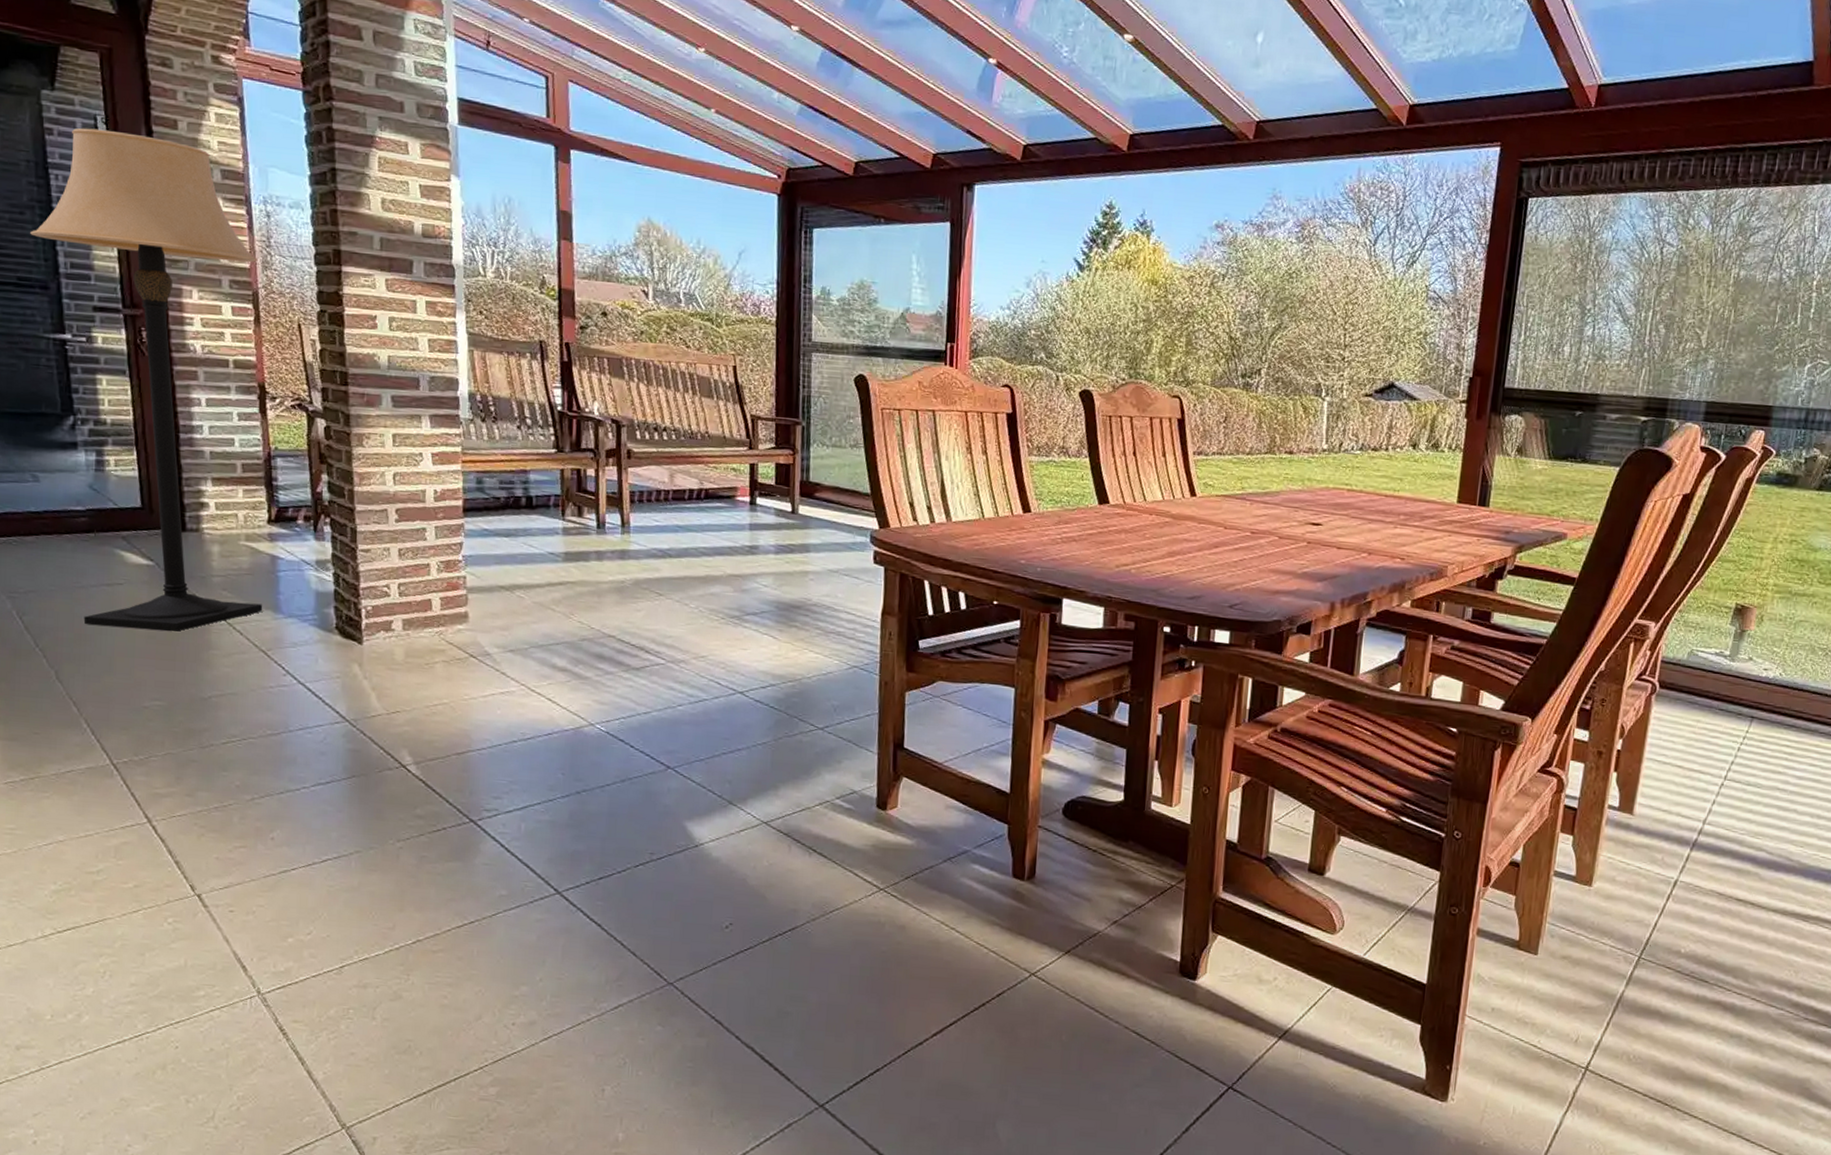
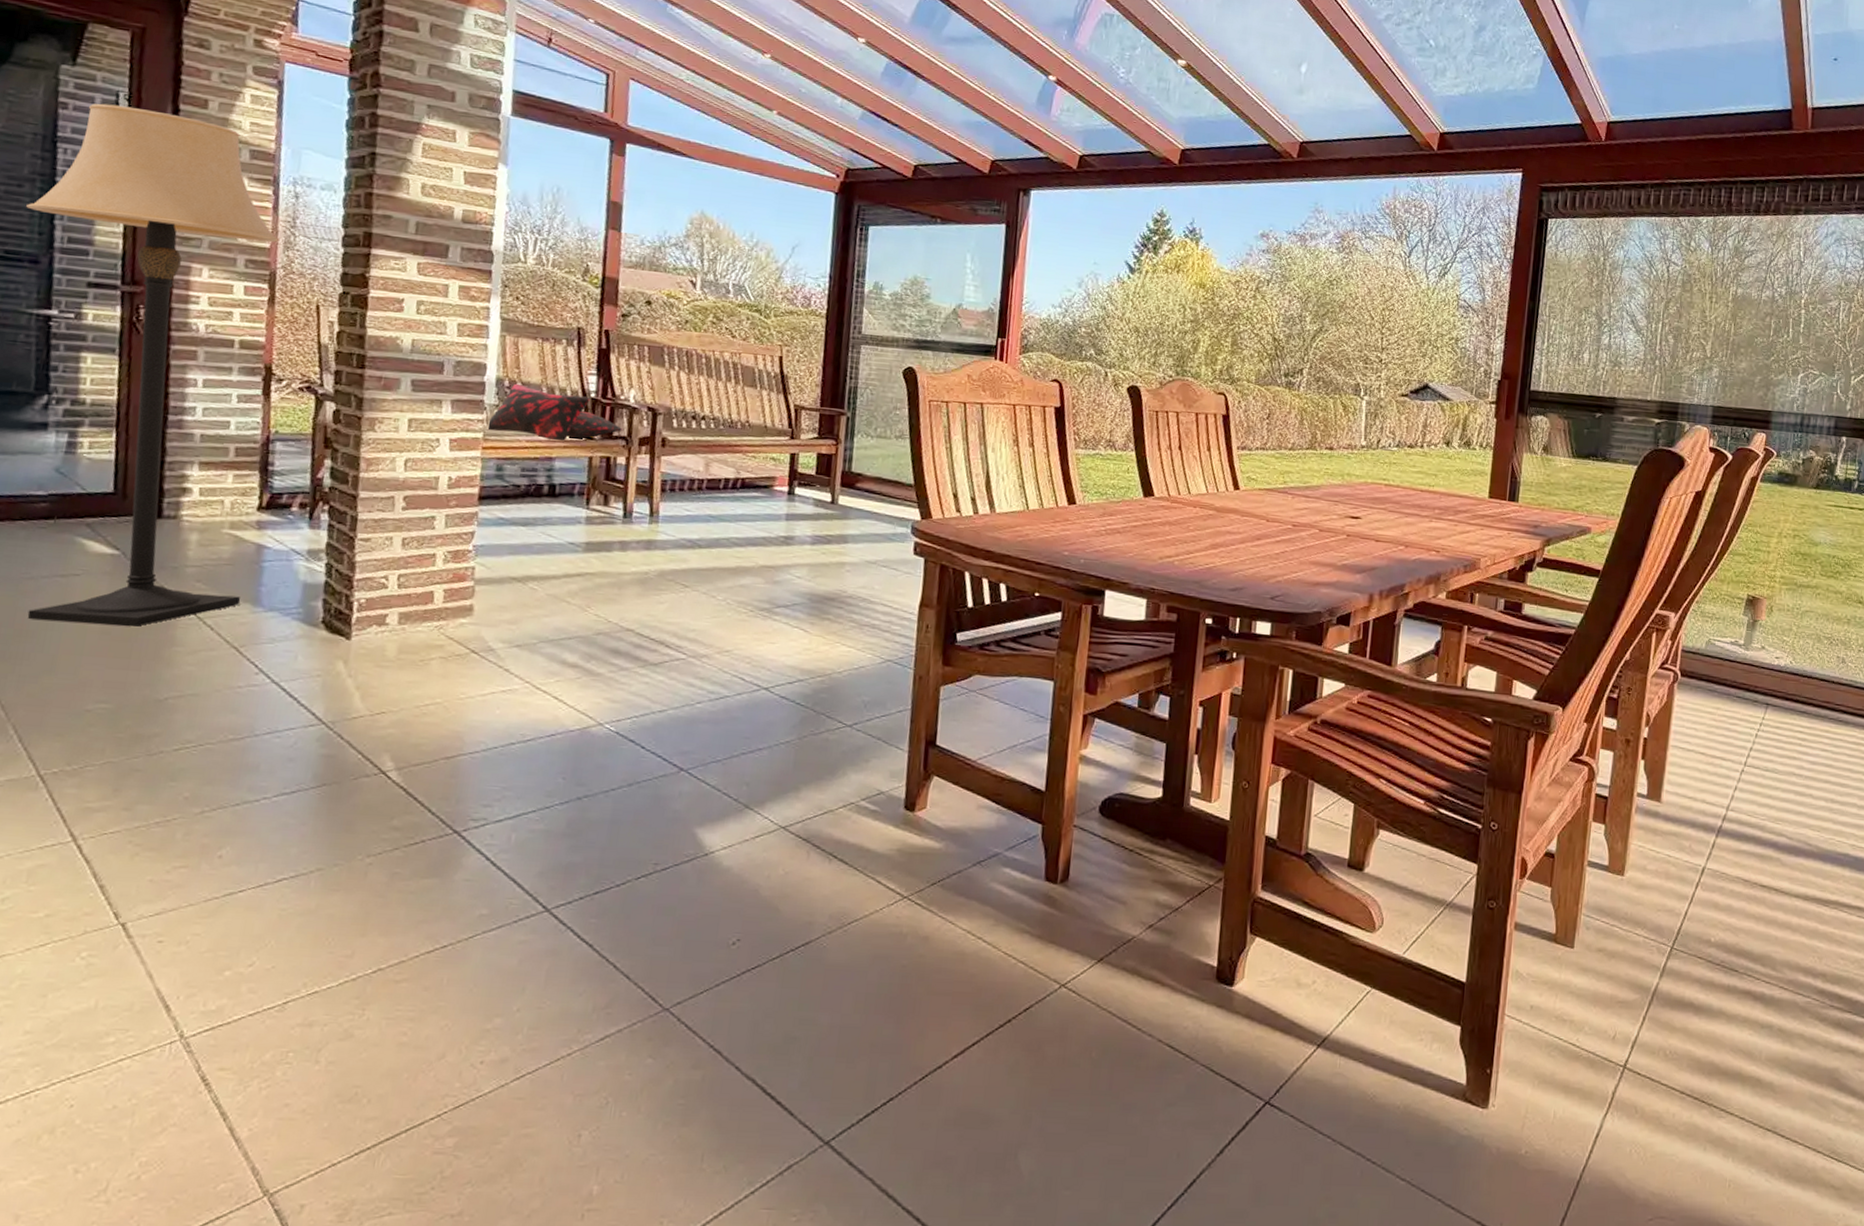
cushion: none [463,397,591,456] -> present [486,383,624,443]

